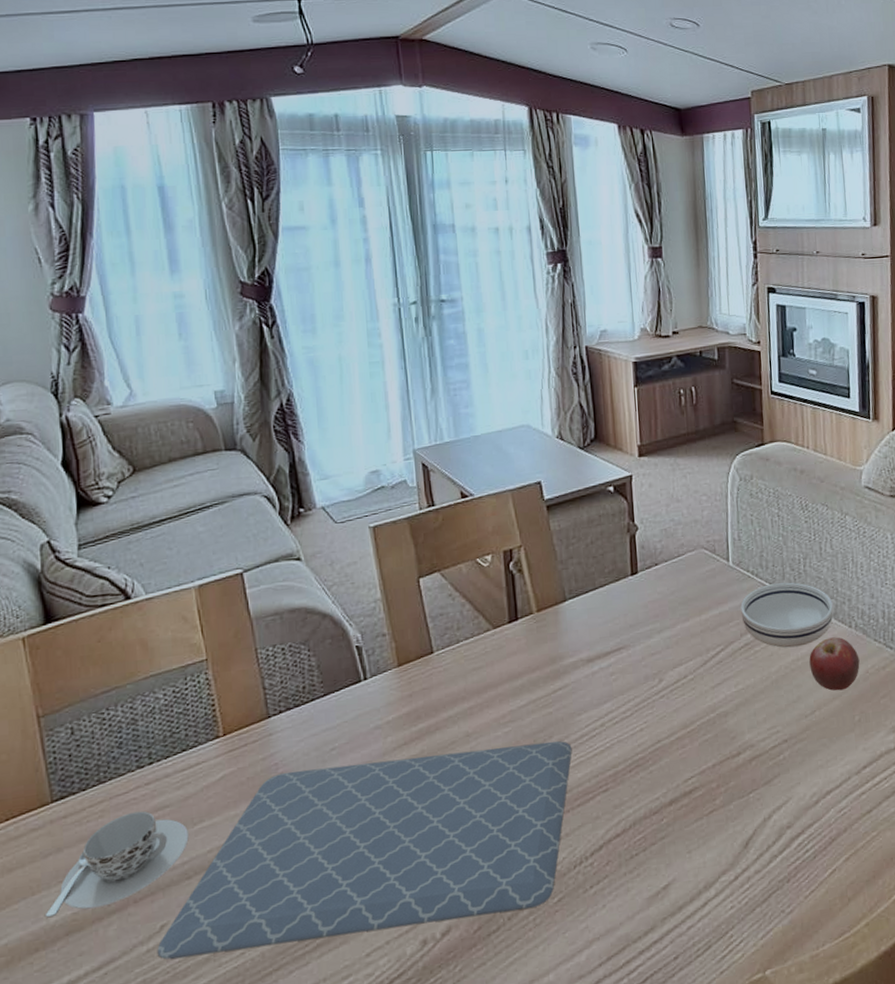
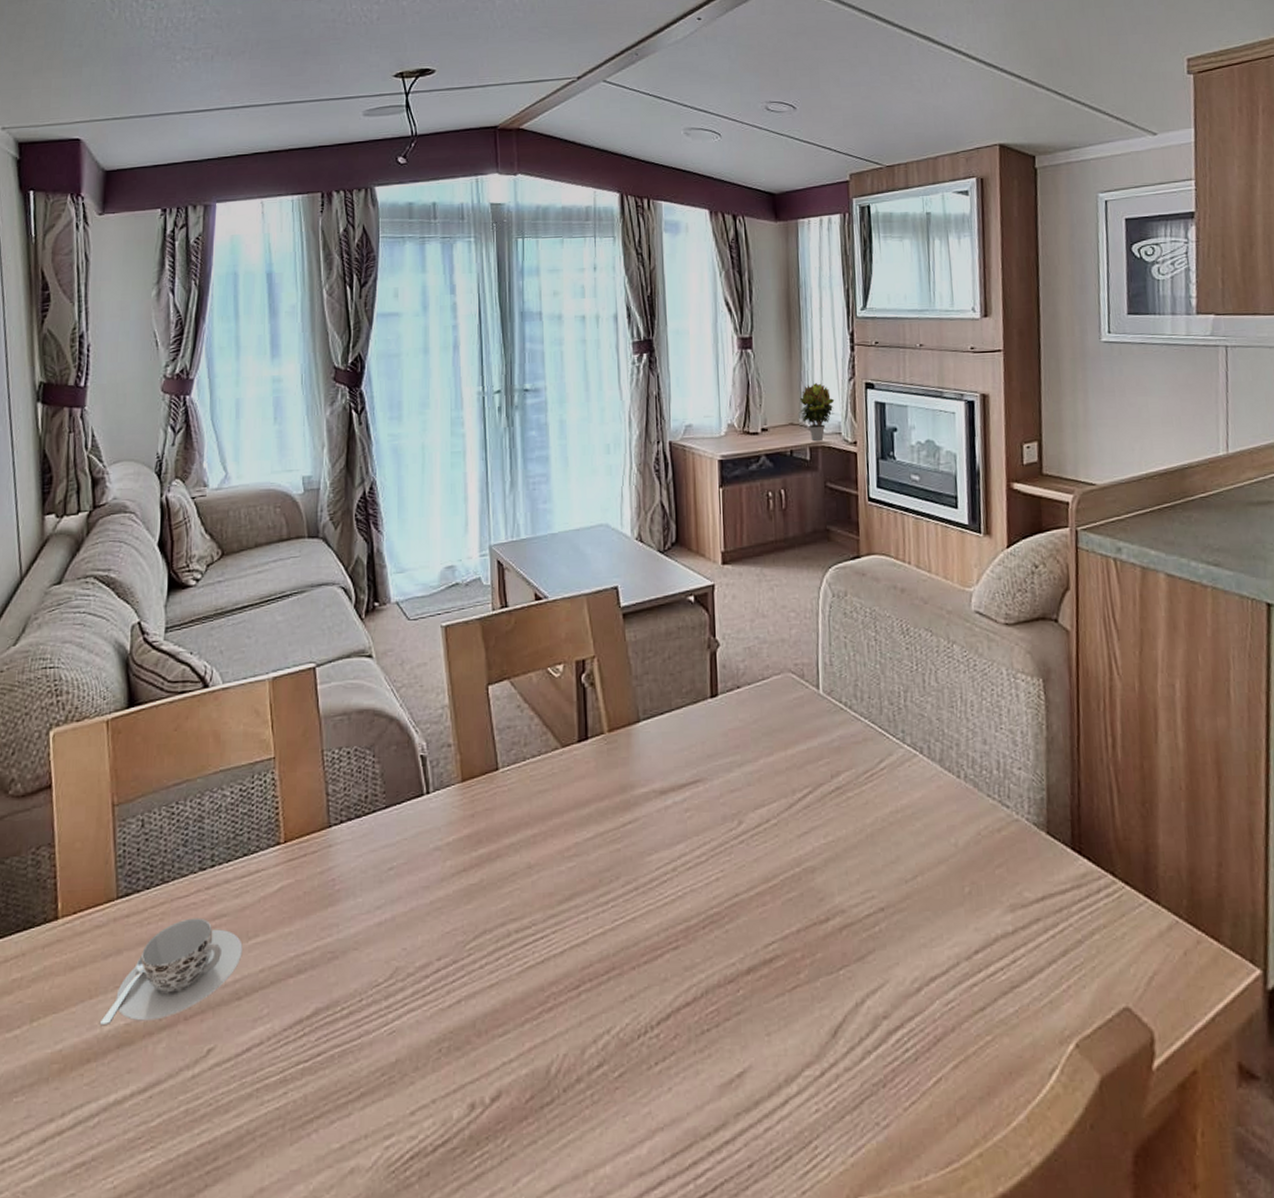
placemat: present [157,741,572,960] -> none [202,883,640,1090]
potted plant: none [707,288,740,342] -> present [799,382,835,442]
bowl: present [740,582,834,648] -> none [831,718,939,797]
fruit: present [809,637,860,691] -> none [910,788,970,854]

